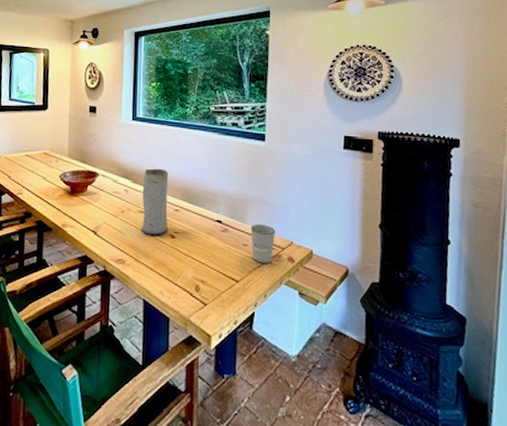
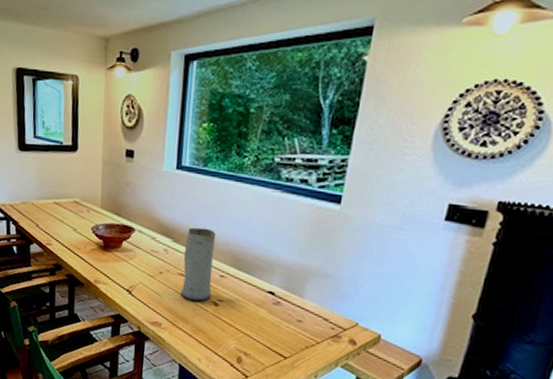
cup: present [250,223,275,264] -> none [306,299,338,344]

